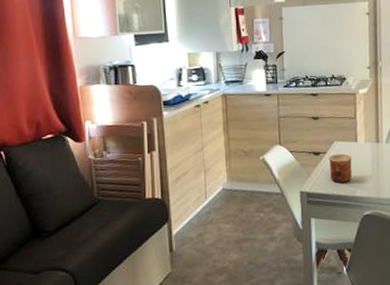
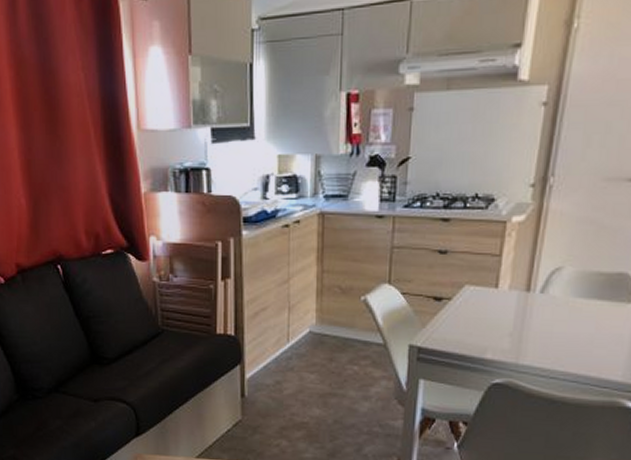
cup: present [328,153,352,183] -> none [453,302,488,339]

